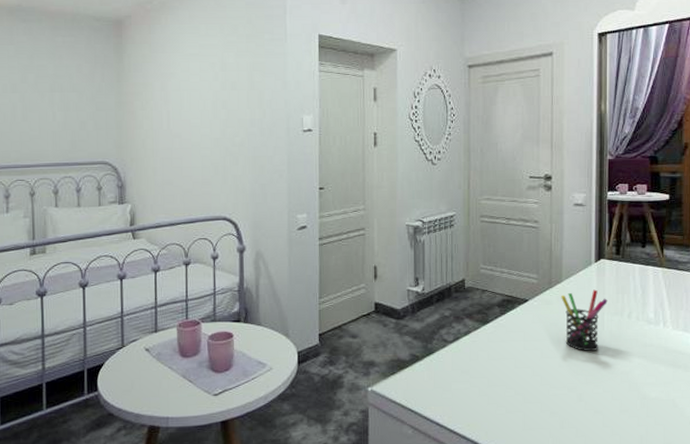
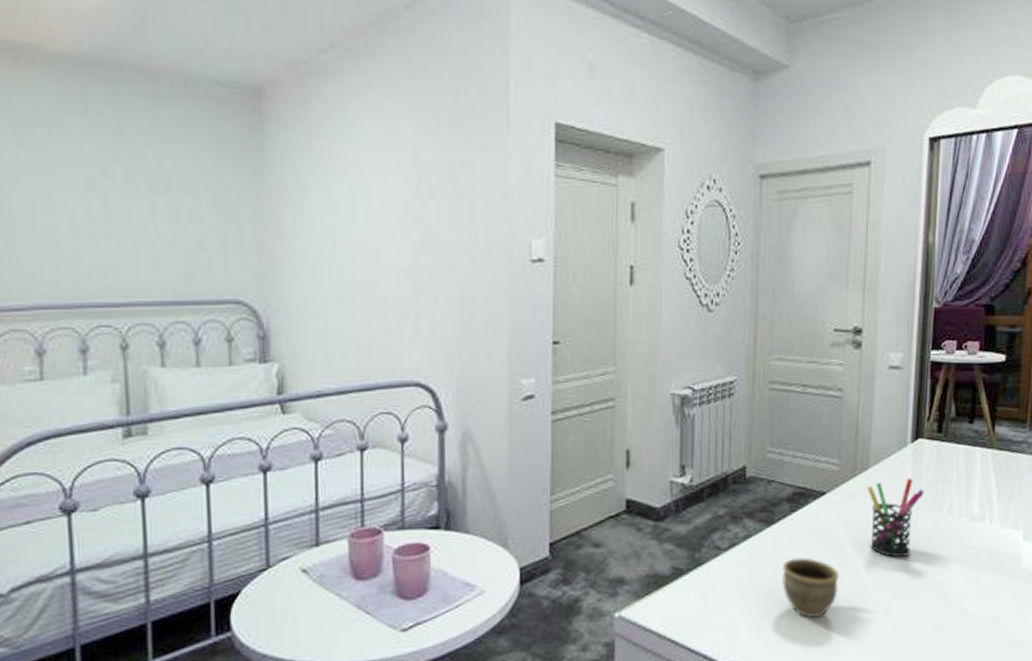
cup: none [496,350,542,397] -> present [782,557,840,618]

